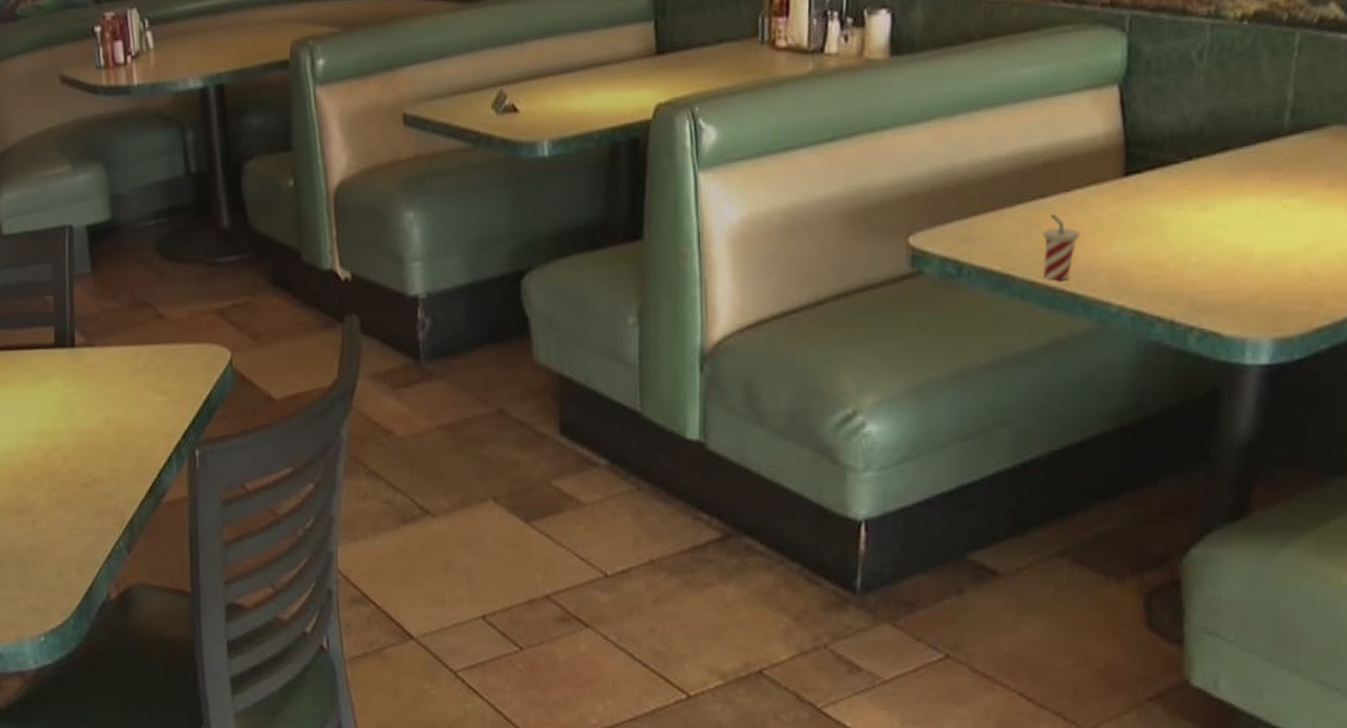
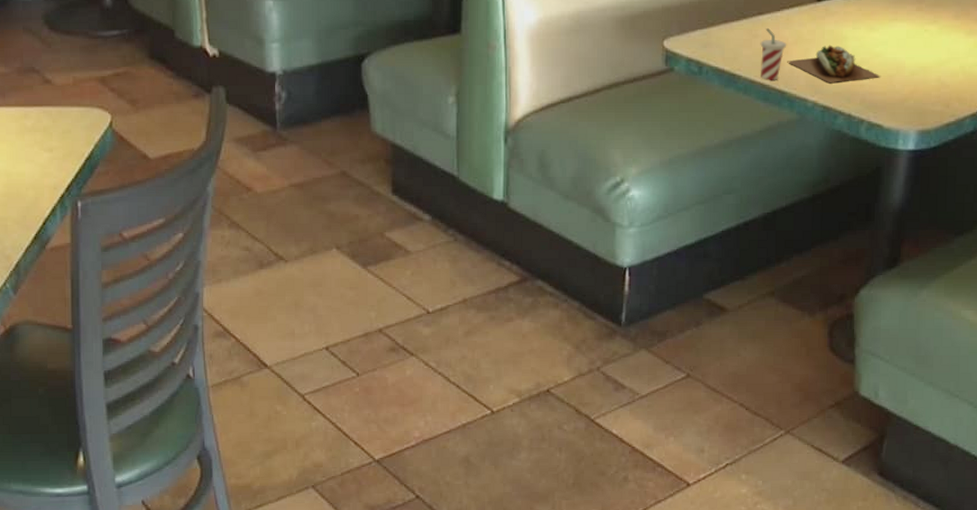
taco: none [1081,231,1219,282] -> present [787,45,881,84]

